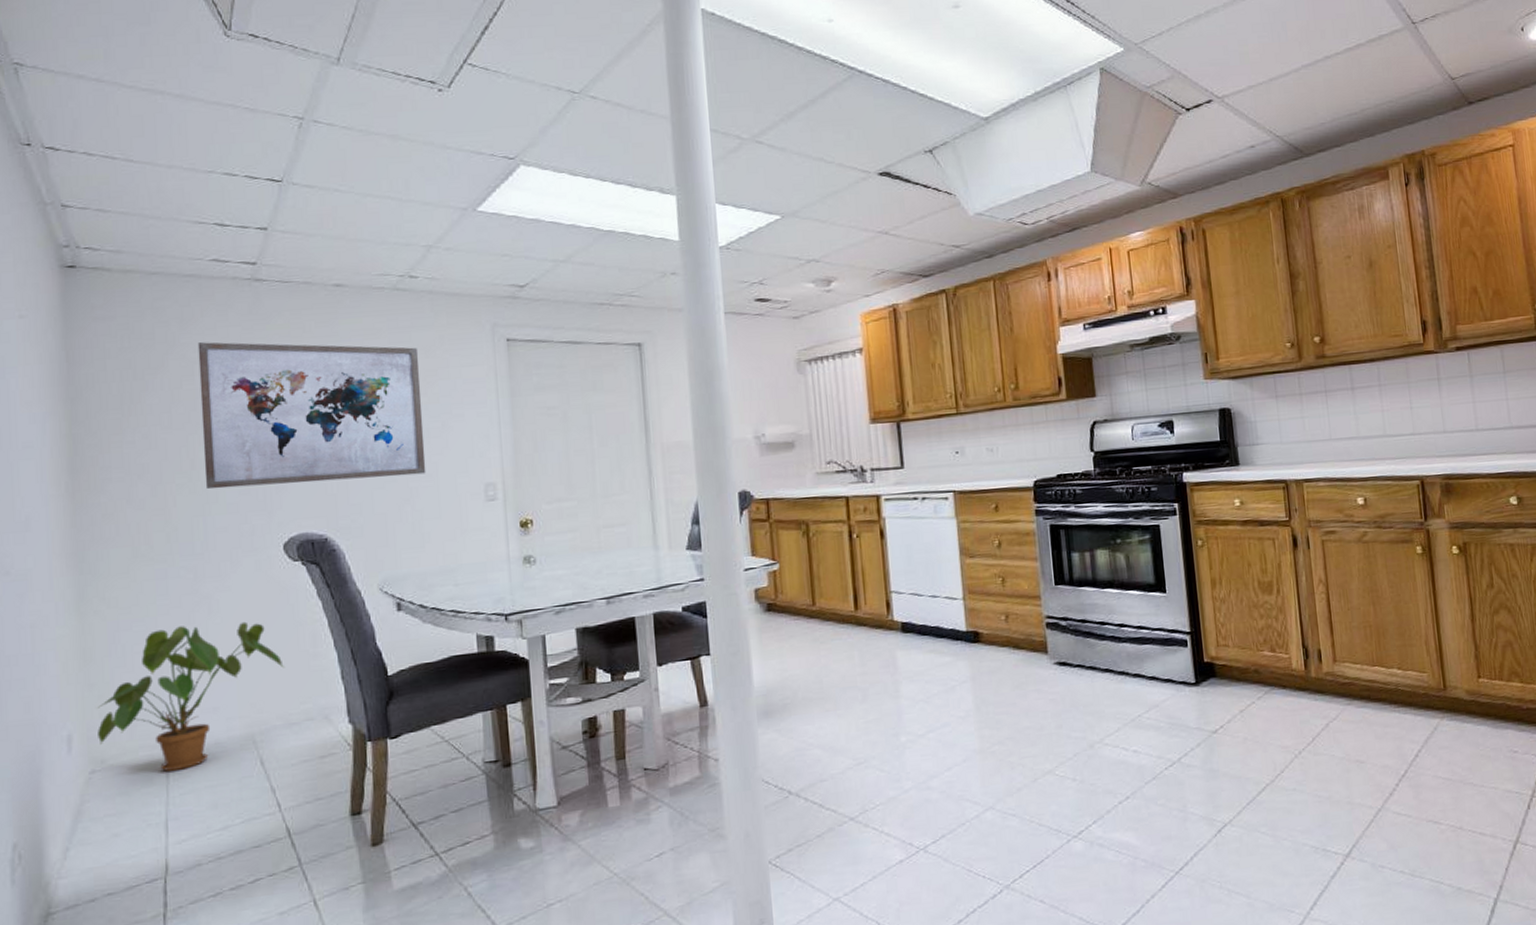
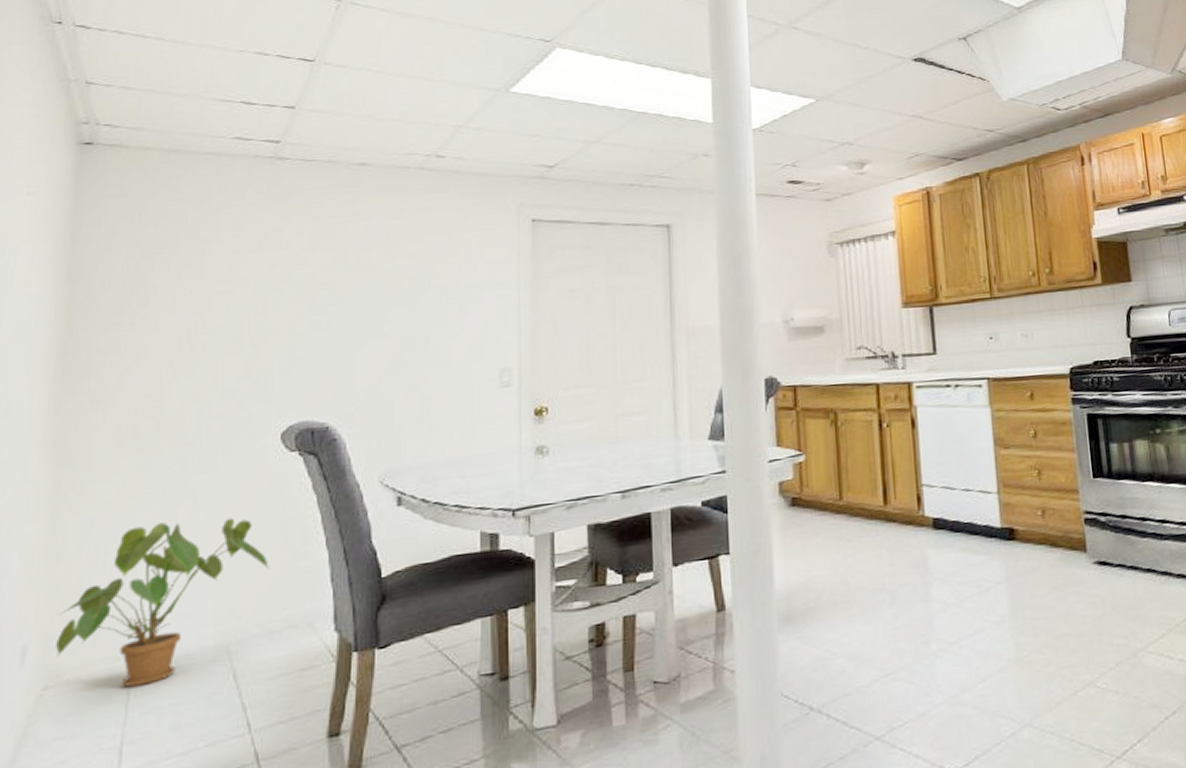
wall art: present [197,342,426,490] -> none [204,220,440,375]

